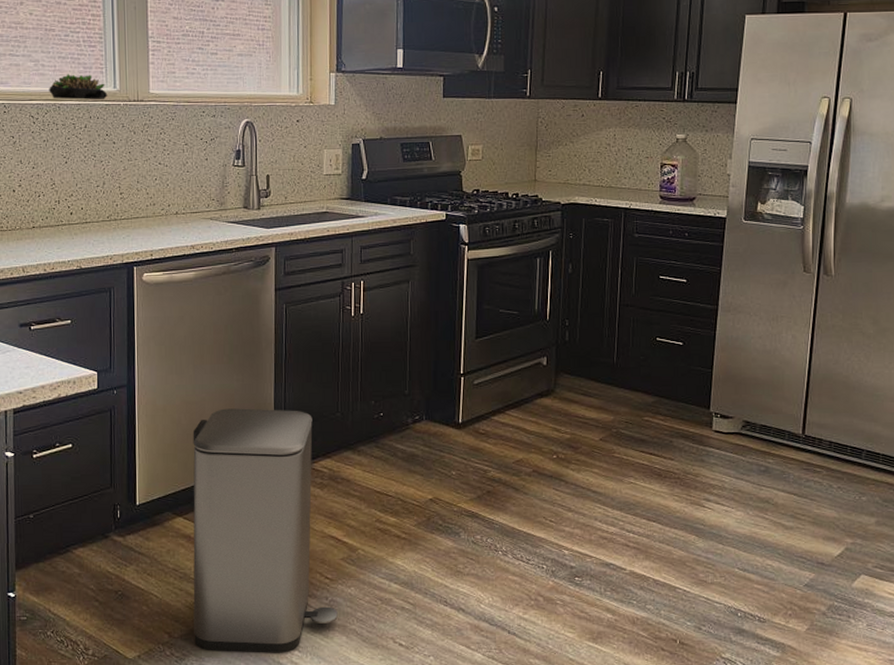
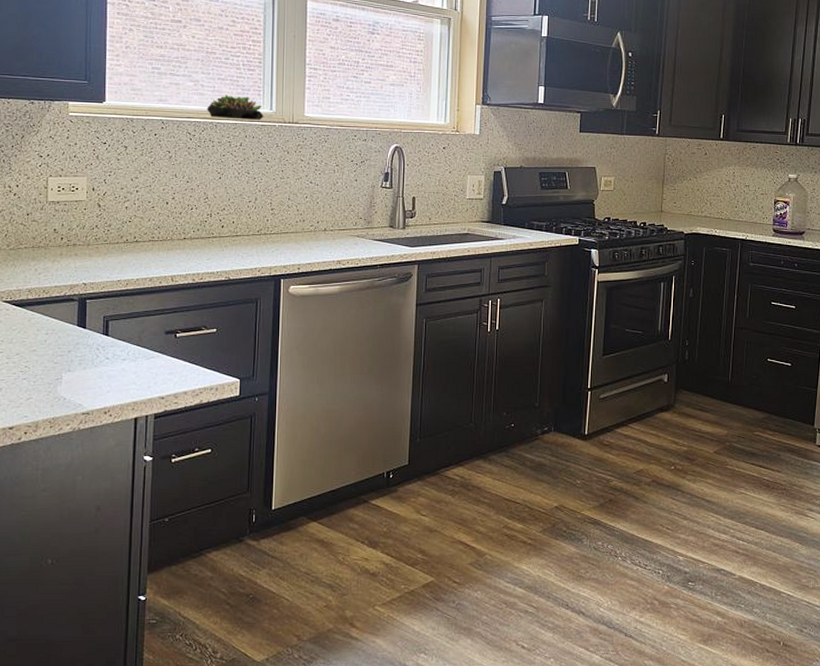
pedal bin: present [192,408,338,653] -> none [323,417,464,656]

